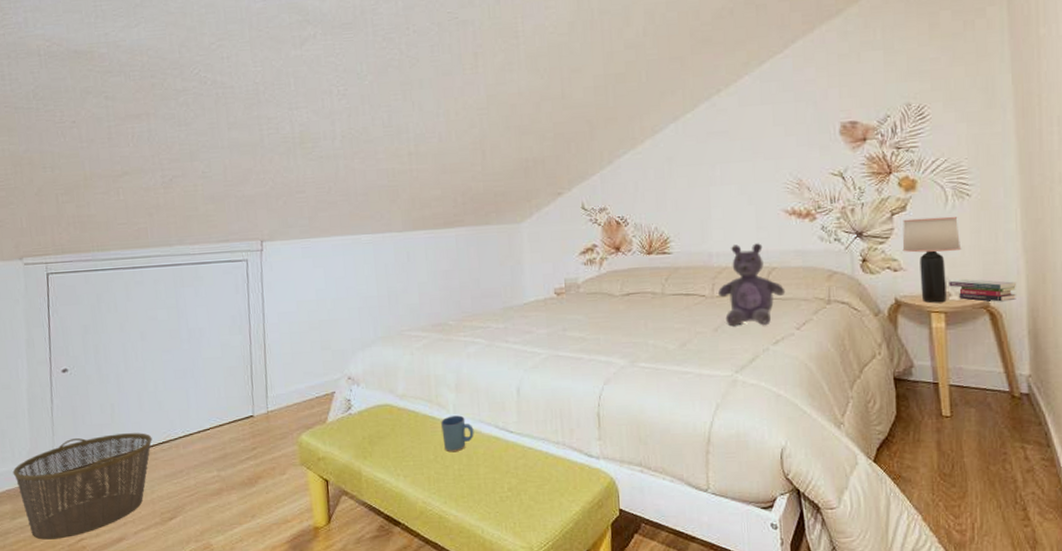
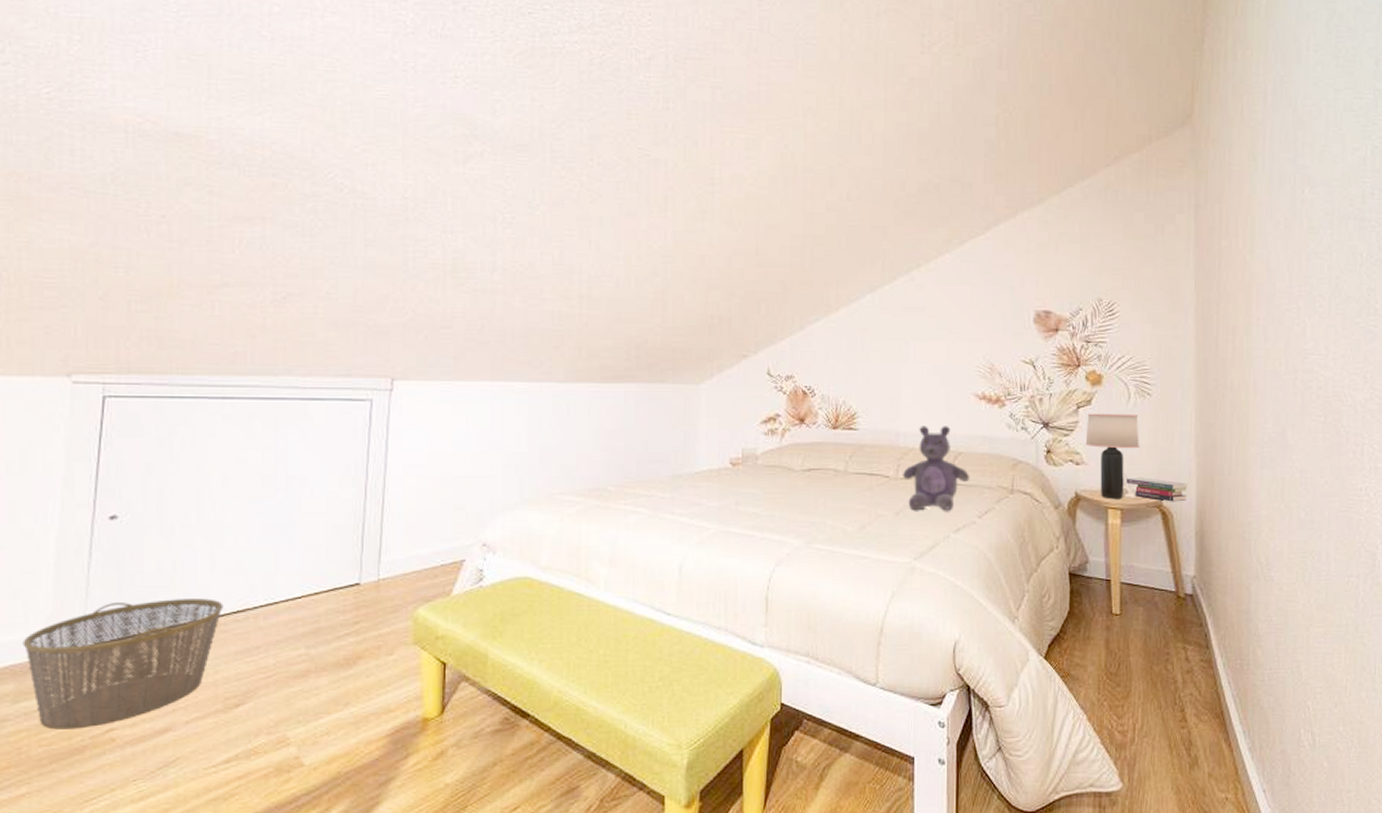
mug: present [441,415,474,452] -> none [589,593,626,635]

